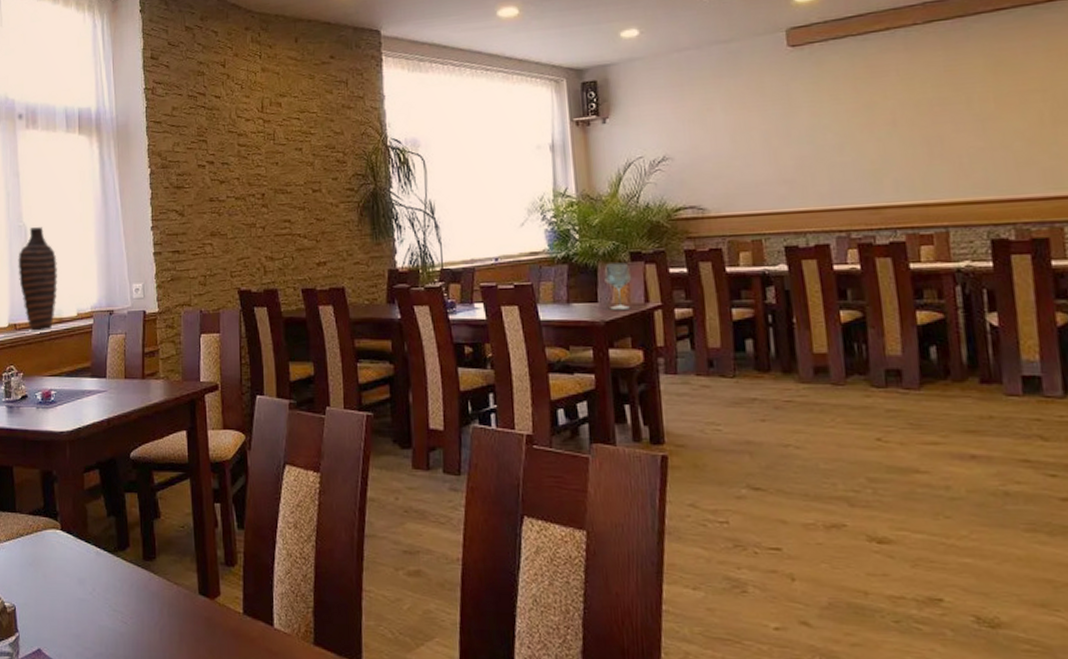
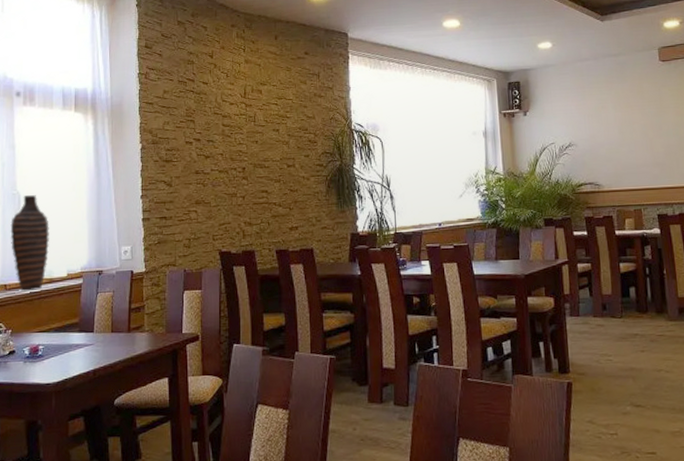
wine glass: present [604,262,632,311] -> none [524,227,546,266]

